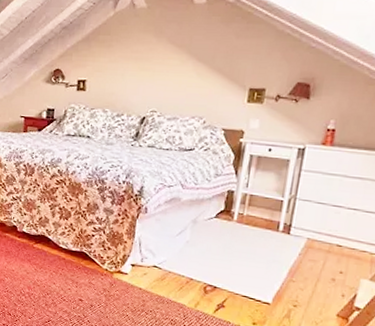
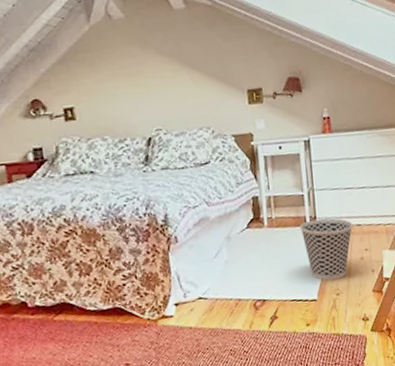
wastebasket: none [270,227,333,292] -> present [300,218,353,281]

